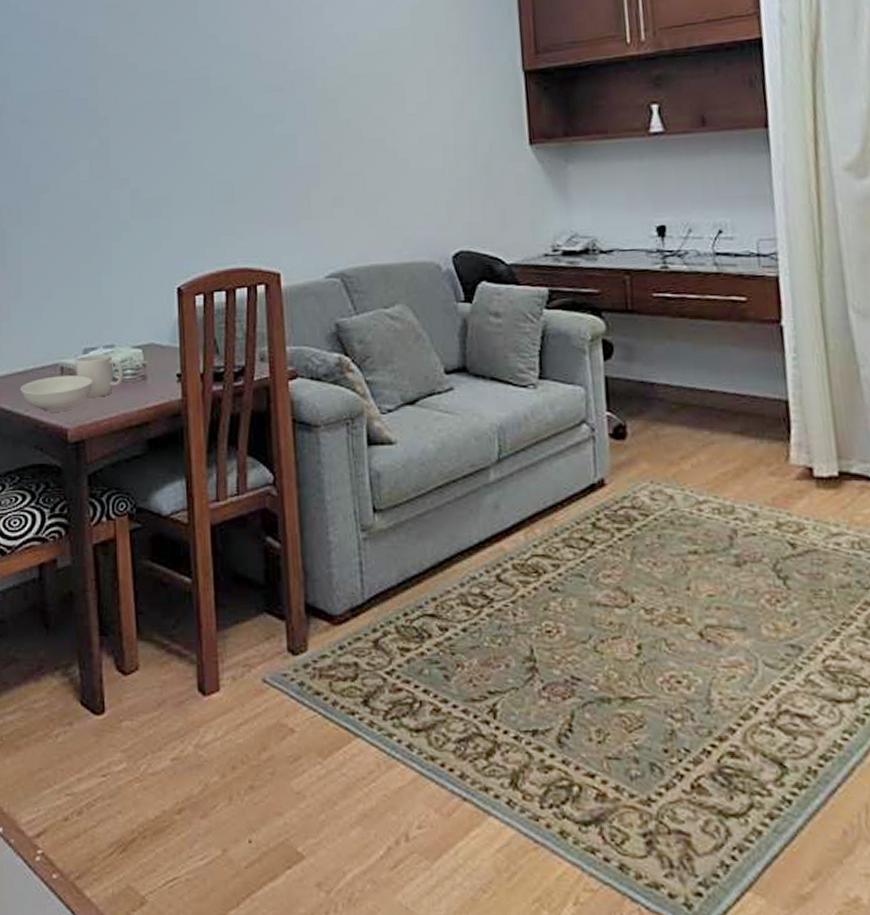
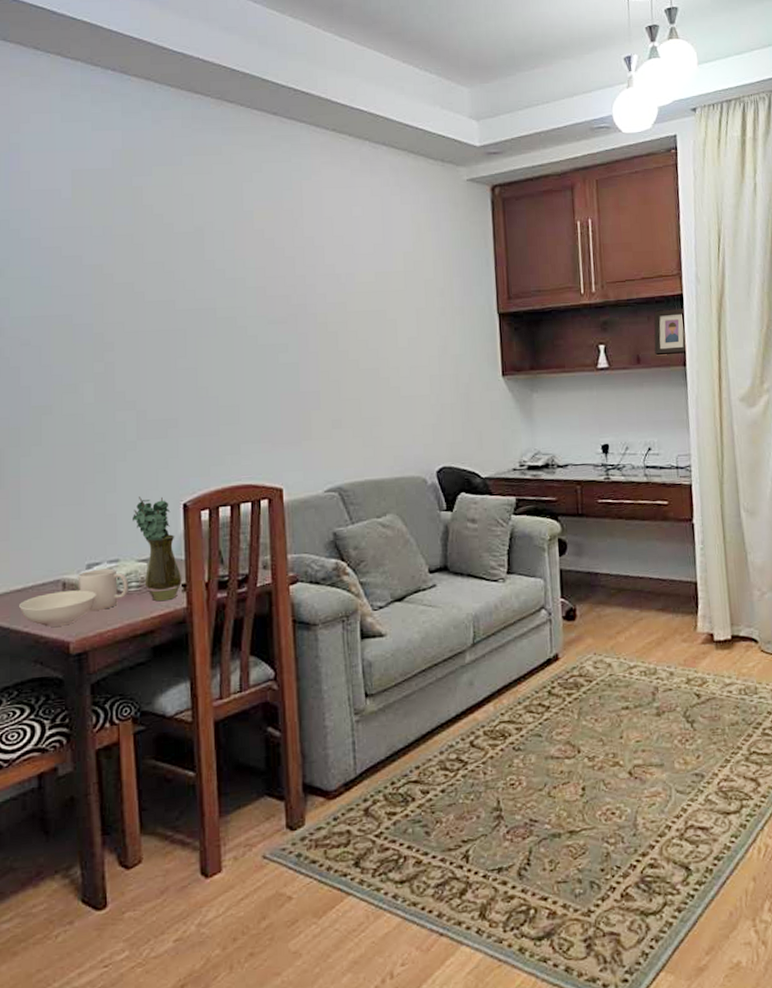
vase: none [127,279,176,392] -> present [133,496,182,602]
picture frame: none [723,56,767,116] -> present [654,309,686,356]

